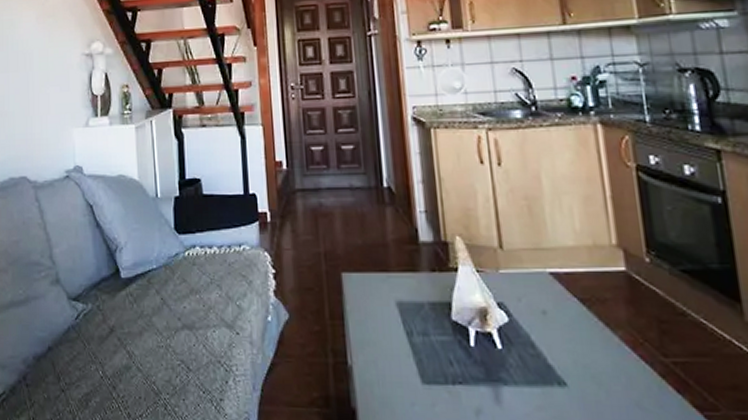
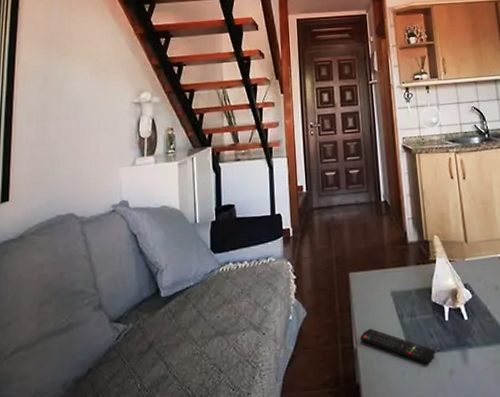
remote control: none [356,343,457,397] -> present [360,328,436,364]

